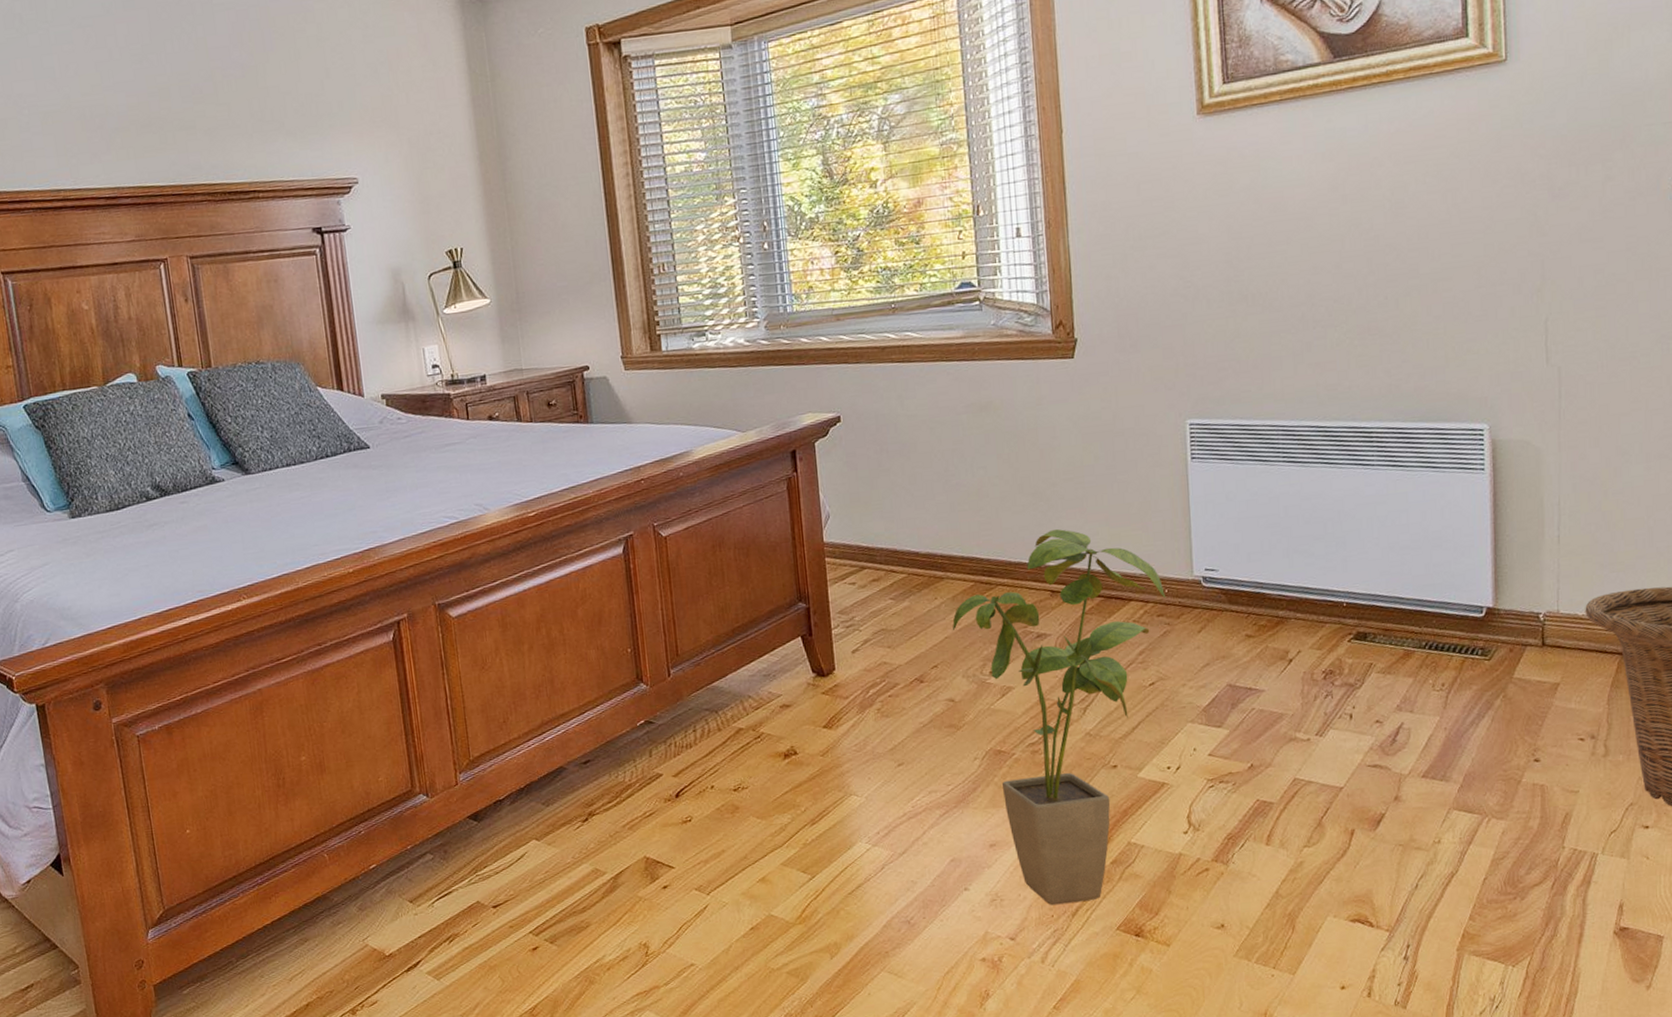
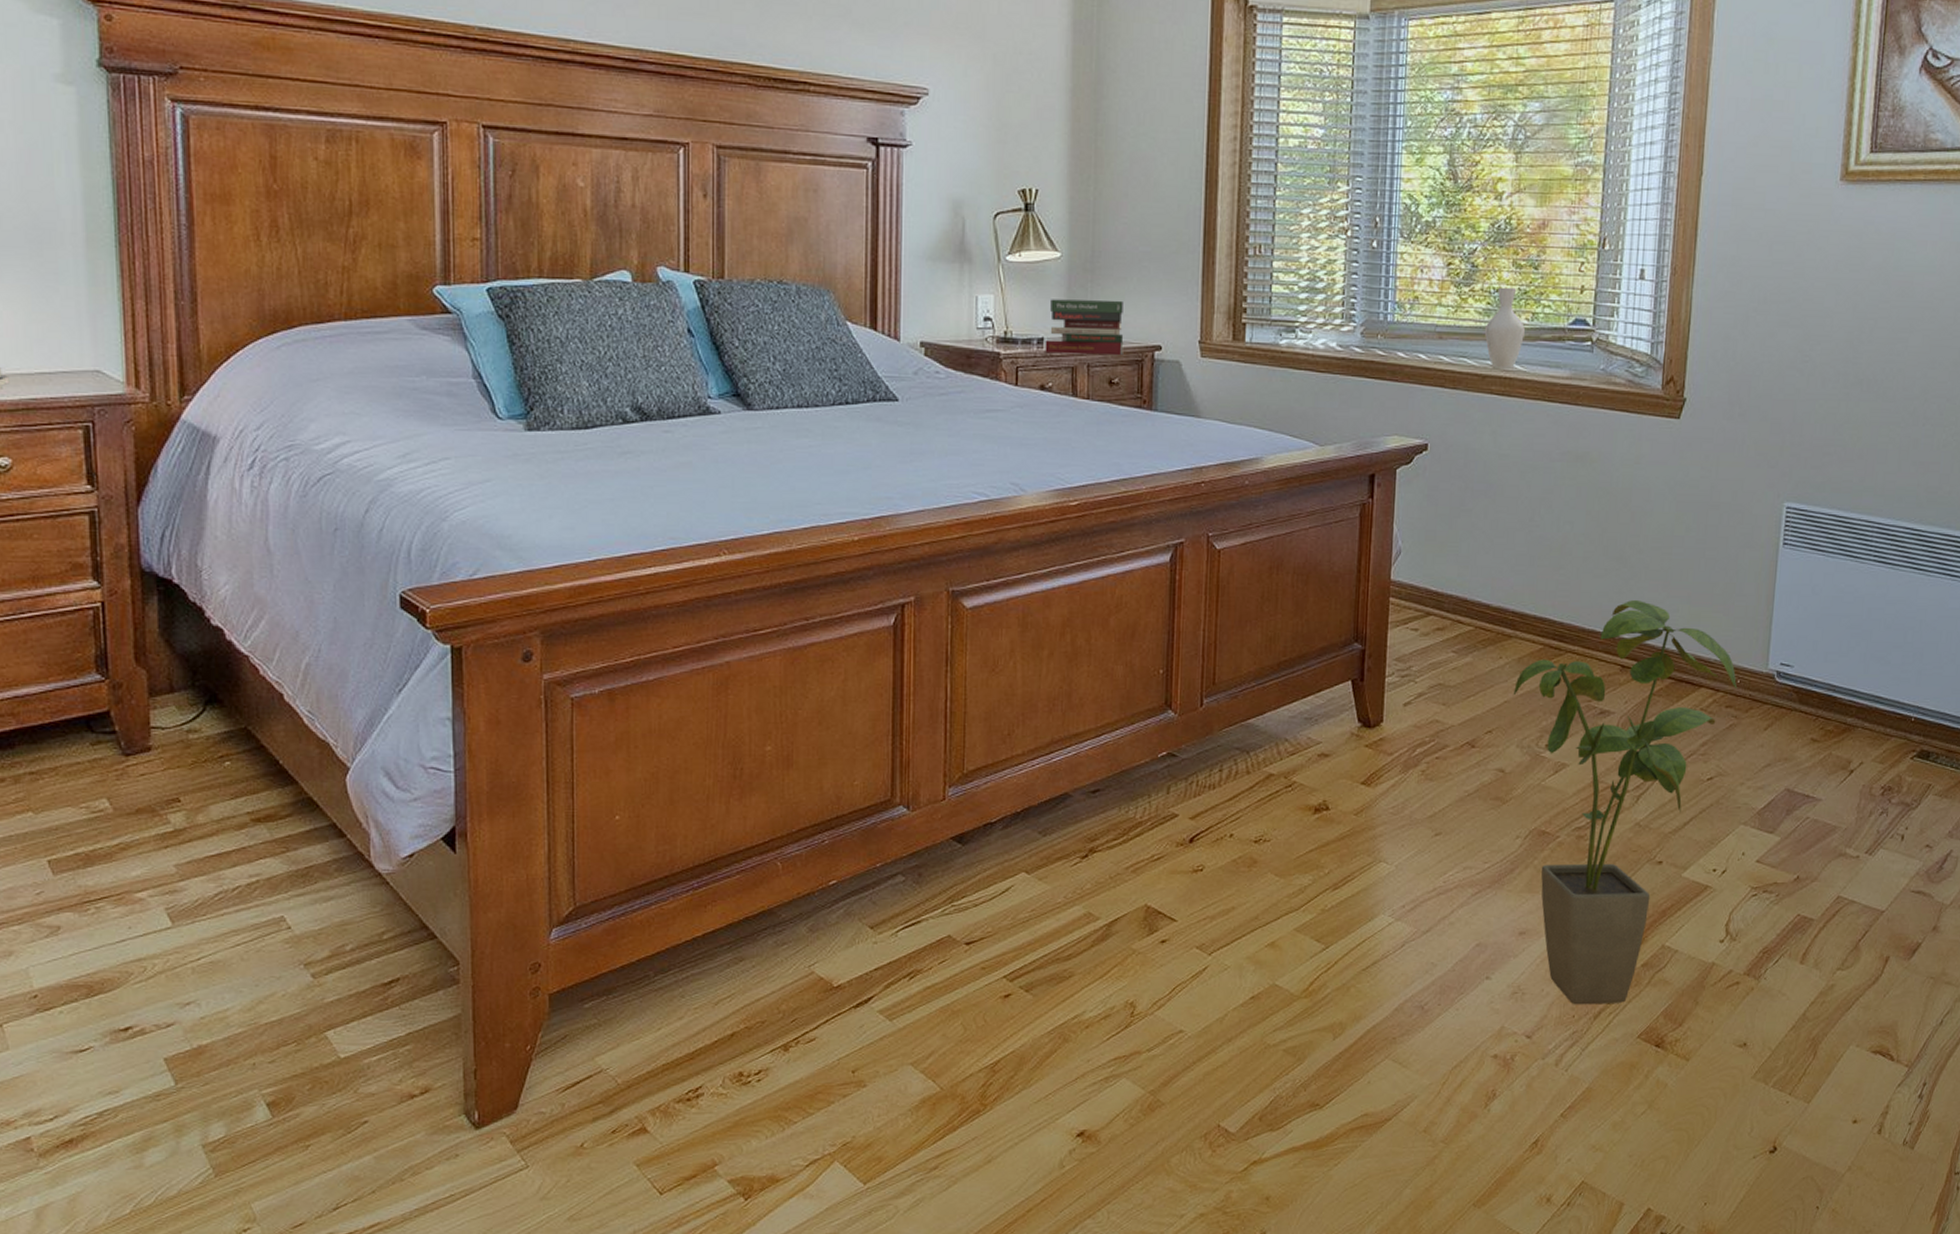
books: none [487,332,556,388] -> present [1045,299,1124,356]
vase: none [877,264,916,340] -> present [1484,287,1526,370]

